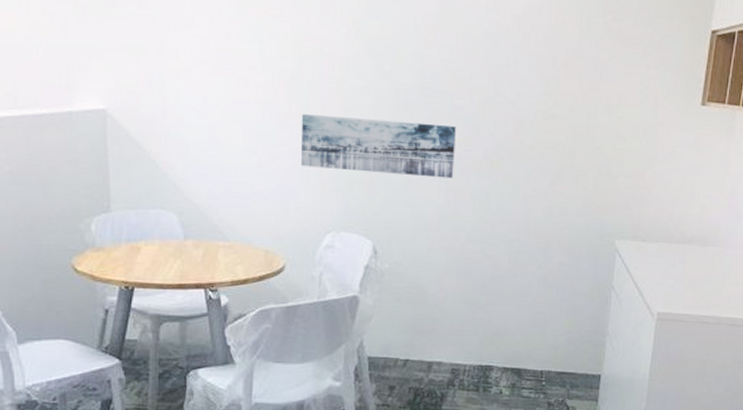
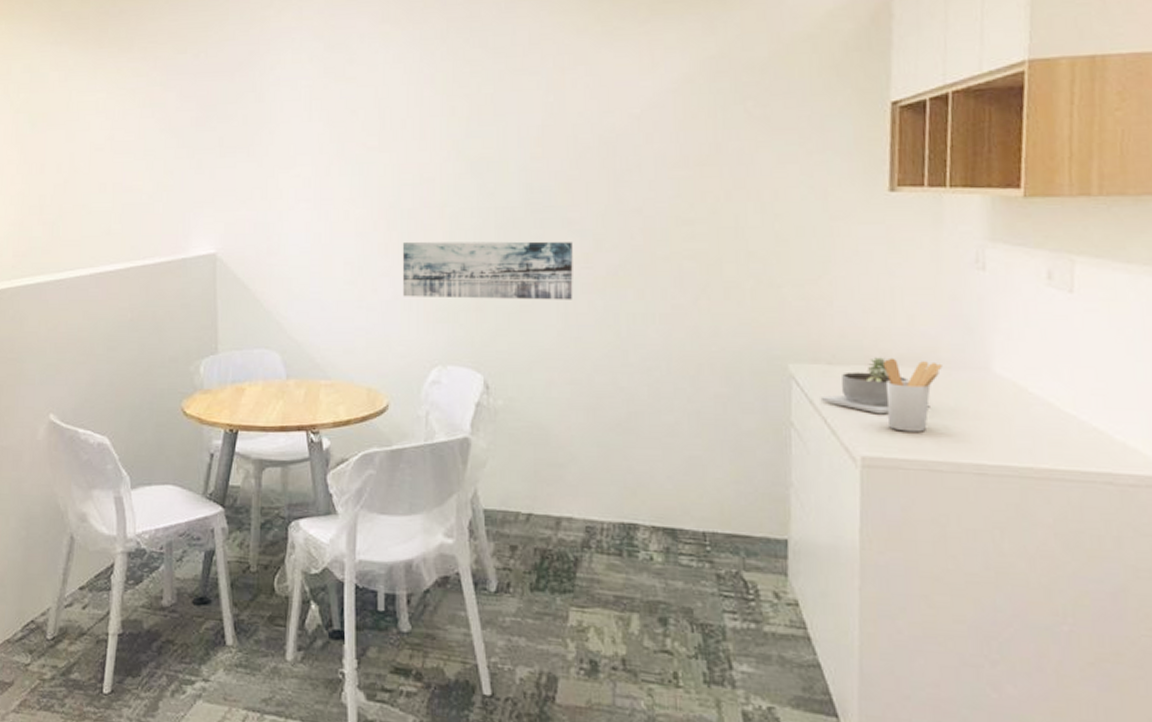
succulent planter: none [634,237,708,281] -> present [820,357,932,415]
utensil holder: none [678,237,719,294] -> present [884,357,943,432]

